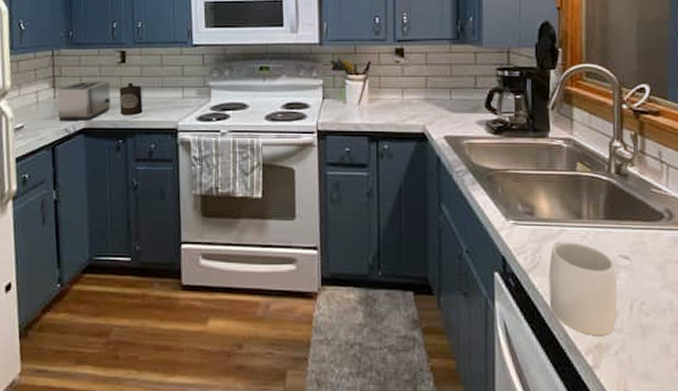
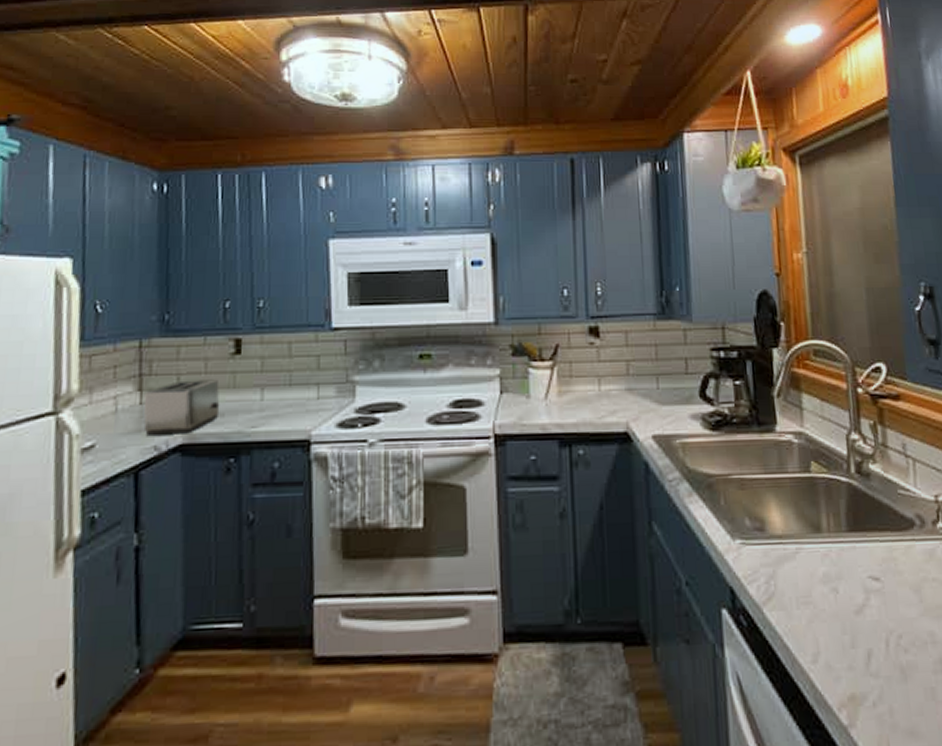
canister: present [119,82,143,115] -> none [231,380,264,424]
mug: present [548,242,617,336] -> none [786,563,871,684]

